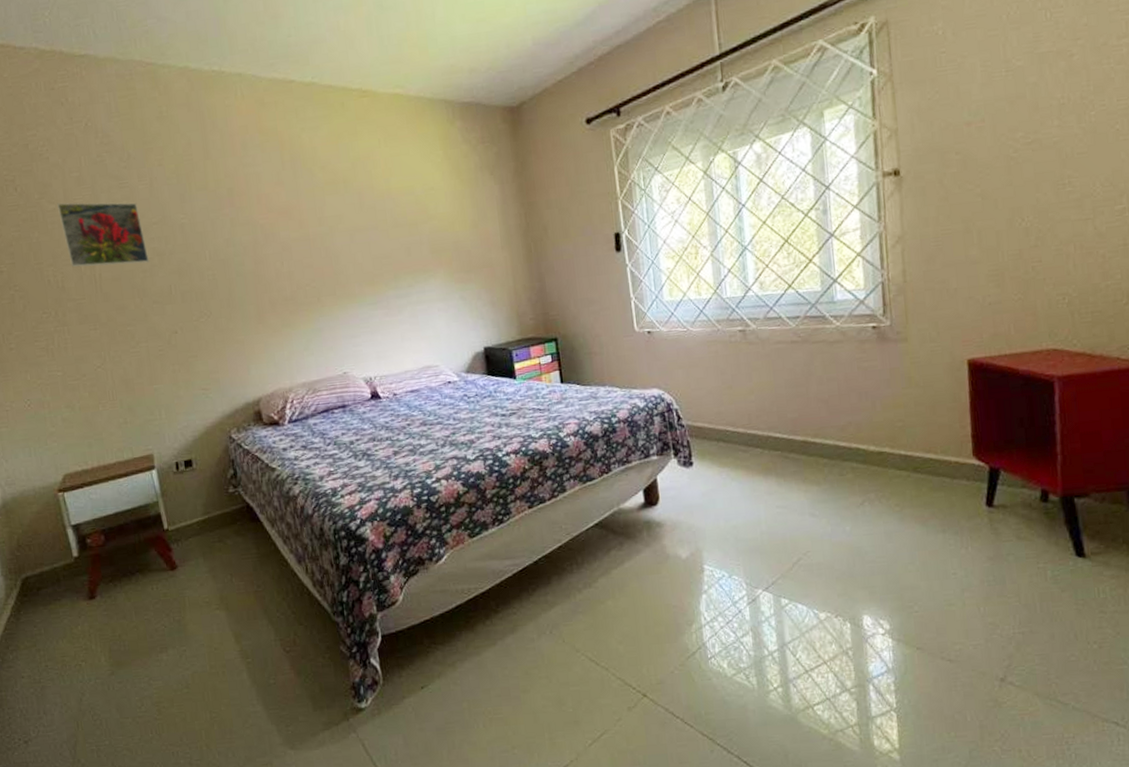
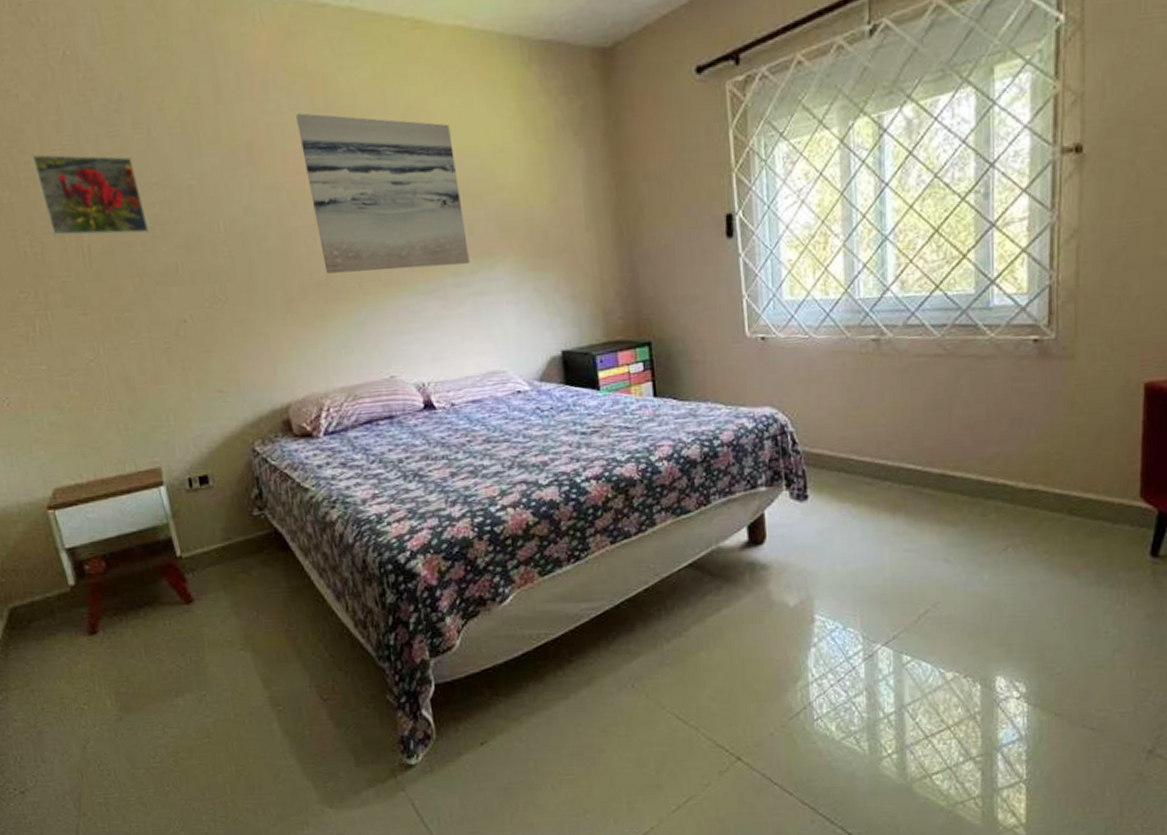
wall art: none [268,164,408,291] -> present [296,113,470,274]

